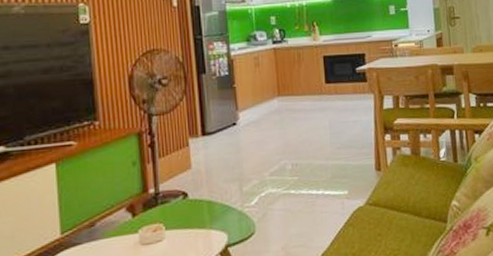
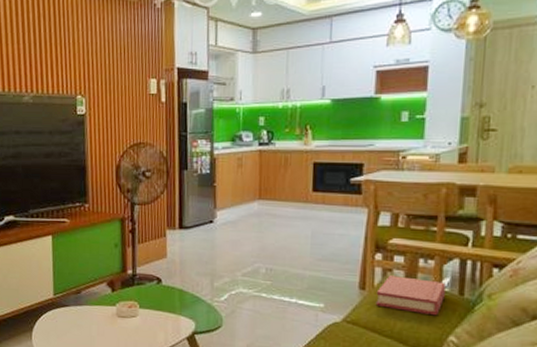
hardback book: none [390,152,444,185] -> present [375,275,446,316]

